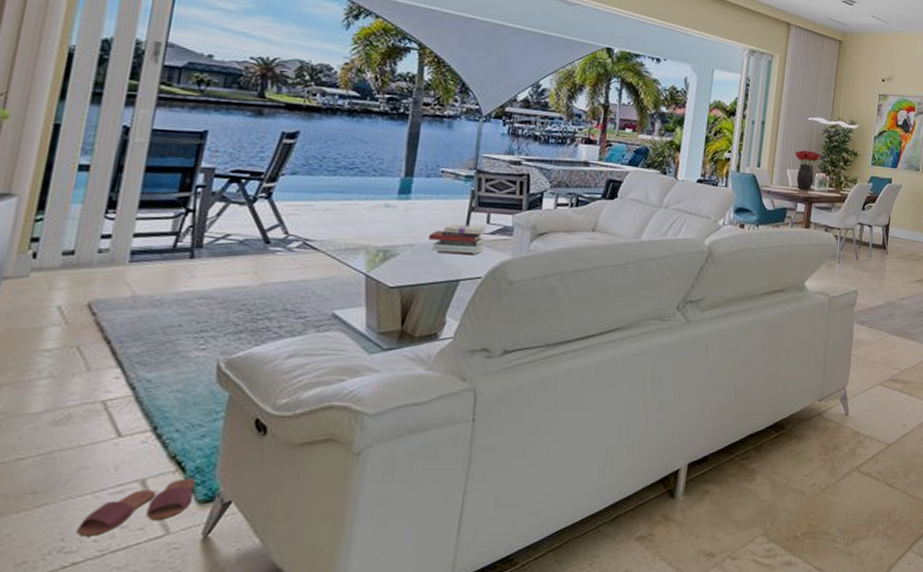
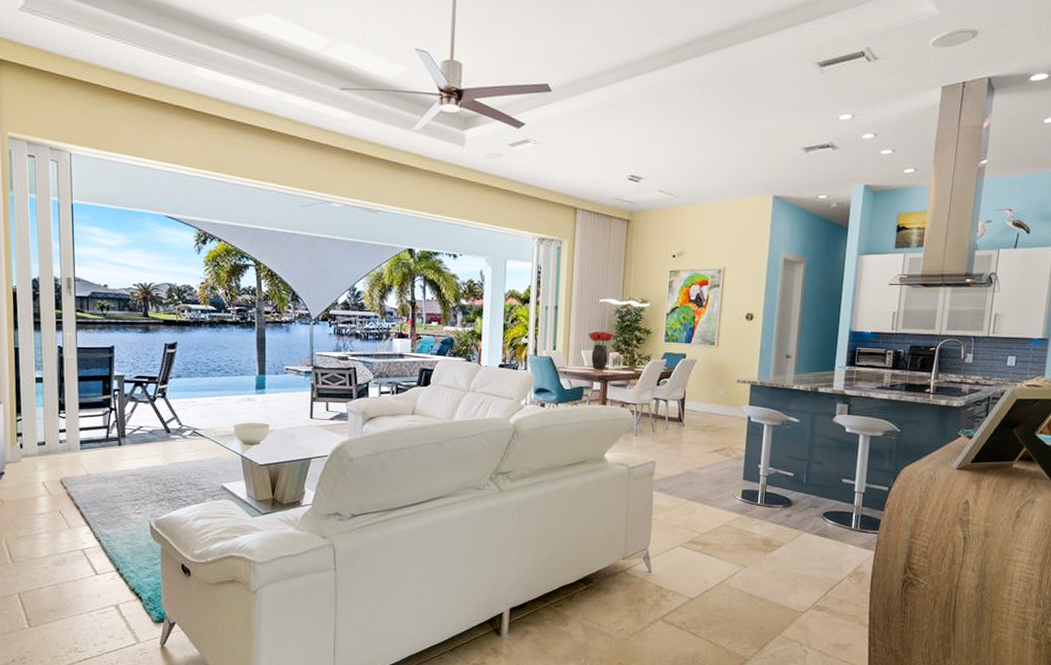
slippers: present [77,478,196,536] -> none [83,605,150,642]
bowl: none [360,234,411,262] -> present [233,422,270,445]
books: present [429,224,486,255] -> none [284,412,326,438]

